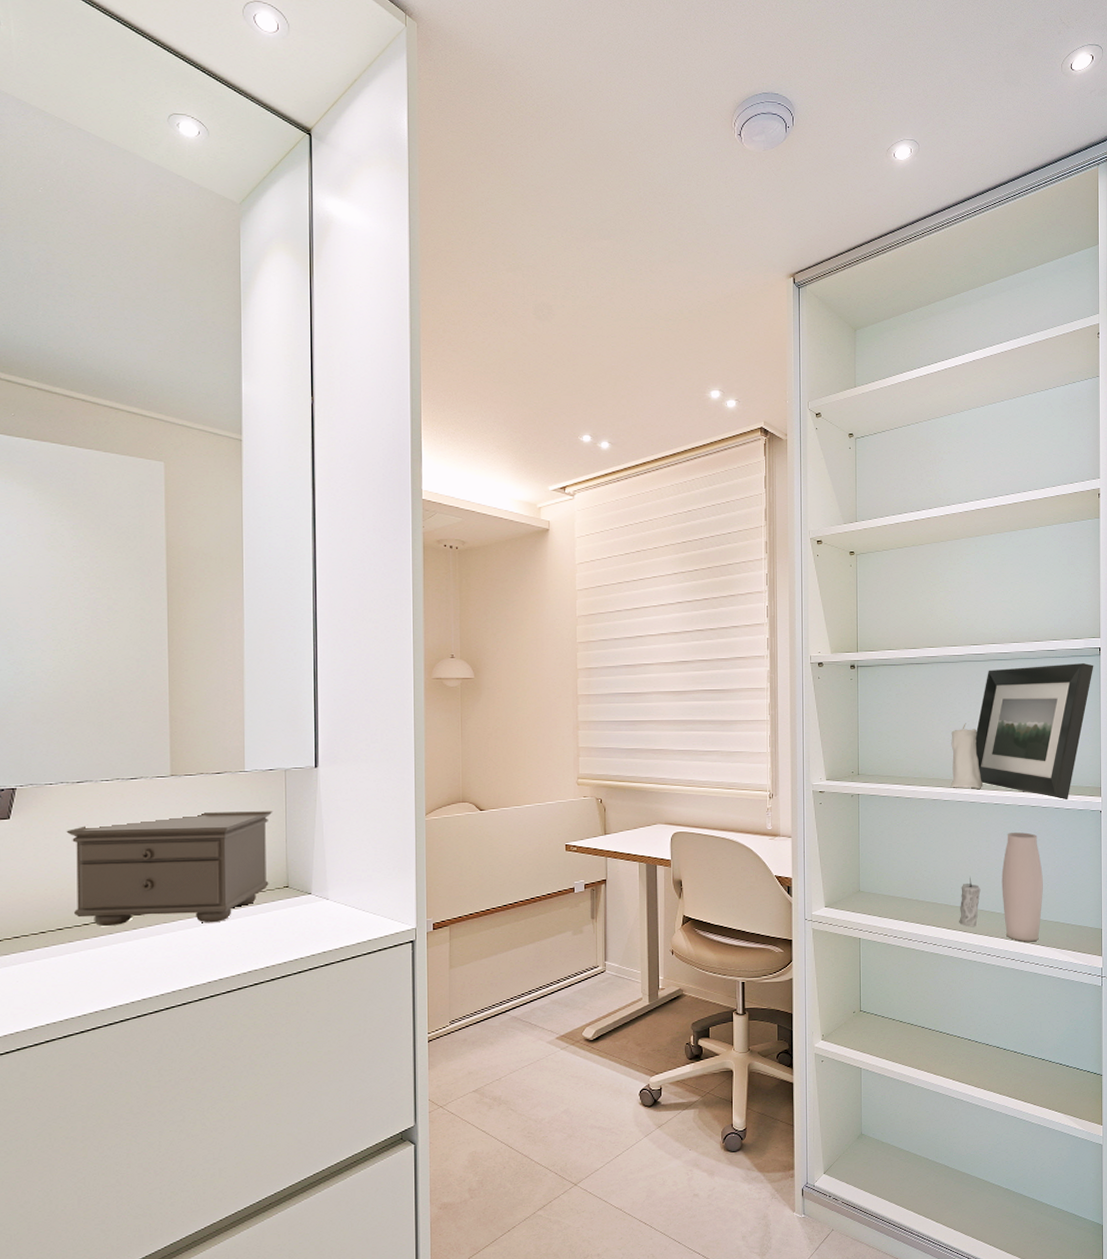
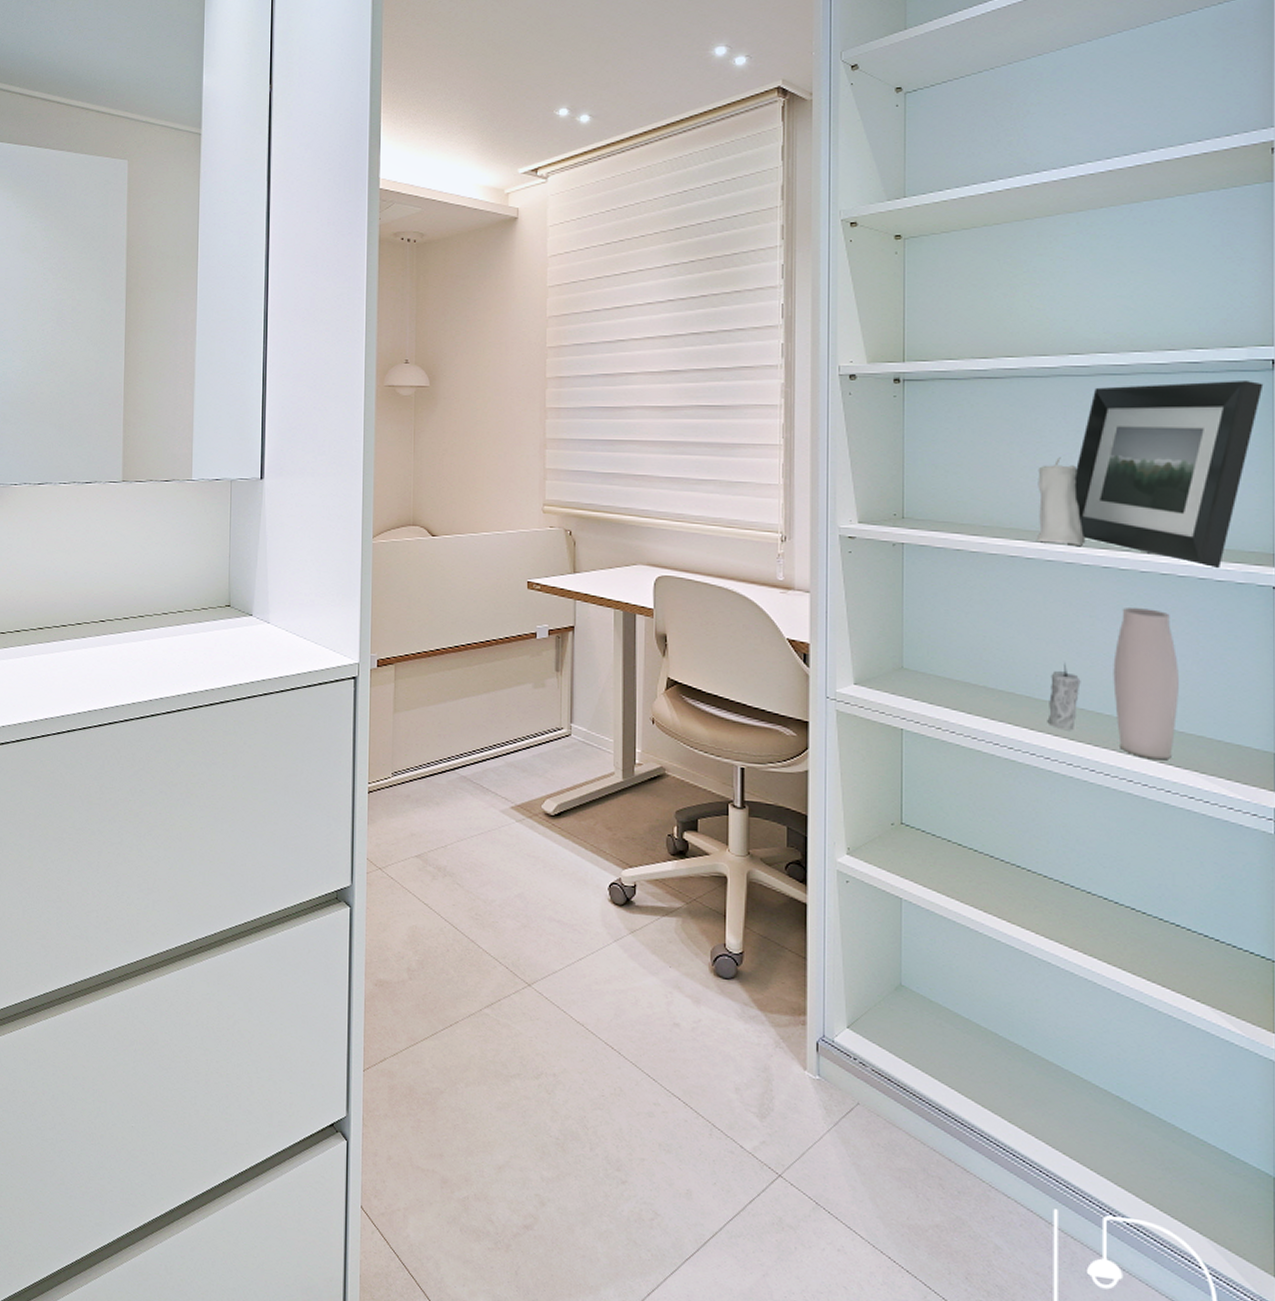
jewelry box: present [66,811,273,927] -> none [27,521,218,638]

